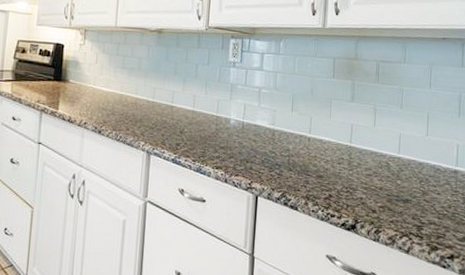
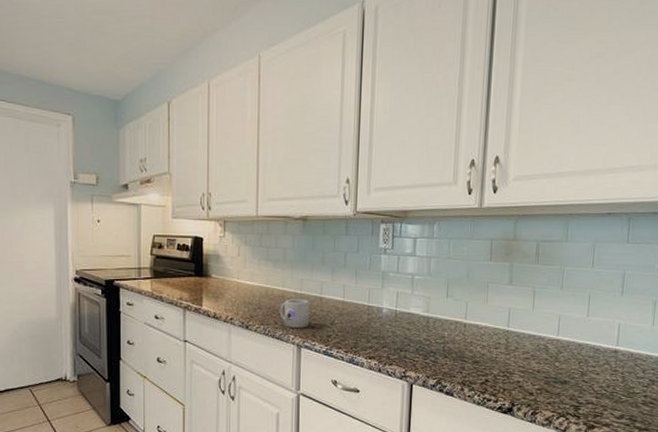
mug: none [132,106,160,135] -> present [279,299,309,328]

